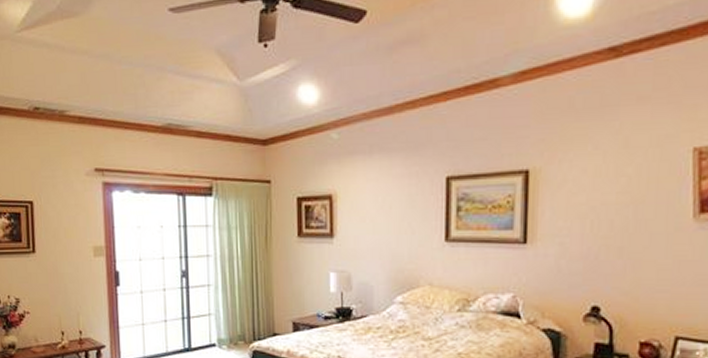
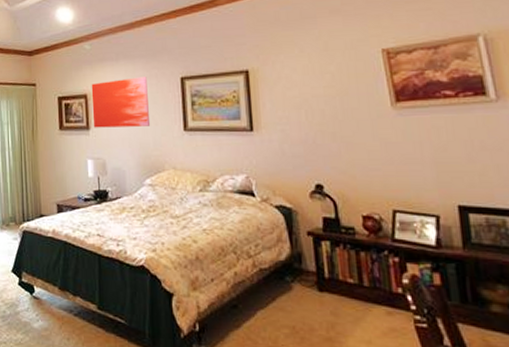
wall art: none [337,175,407,236] -> present [91,77,151,128]

